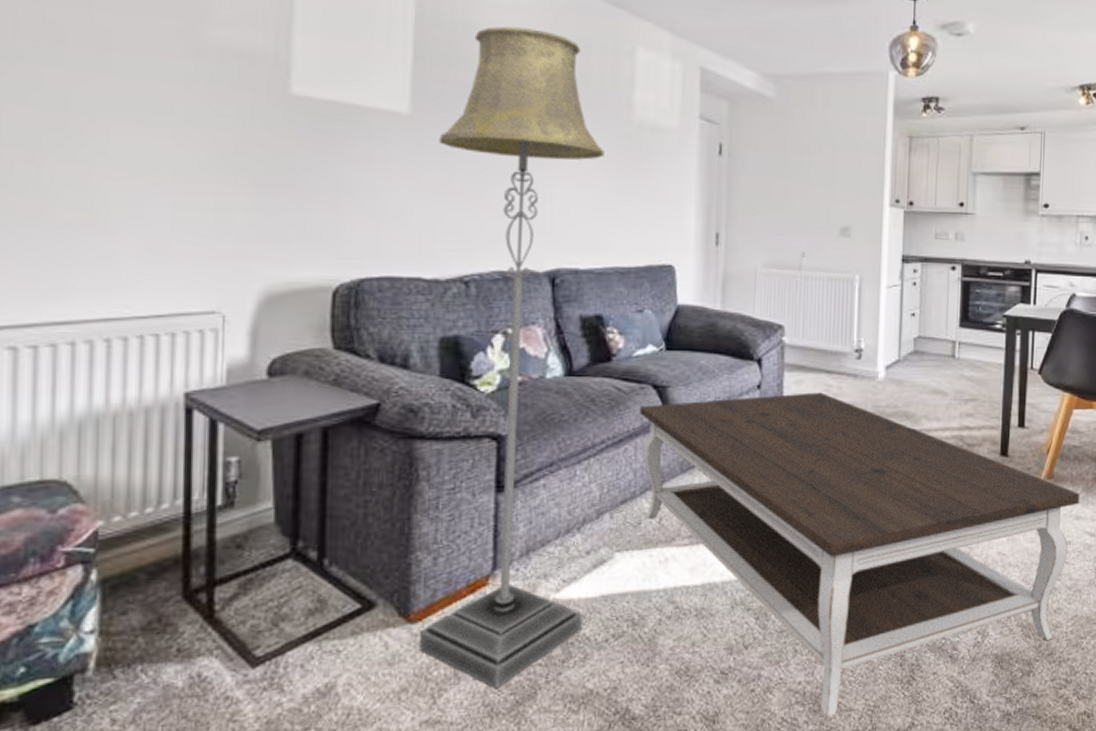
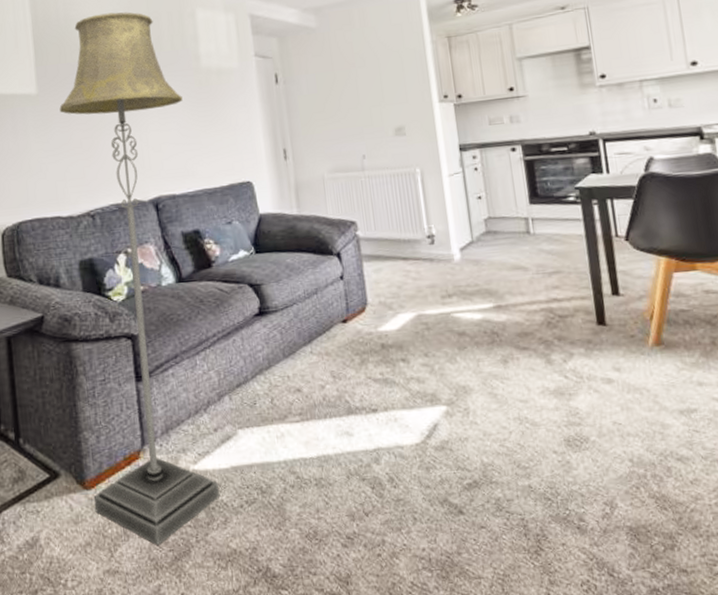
coffee table: present [639,392,1080,718] -> none [240,278,699,585]

